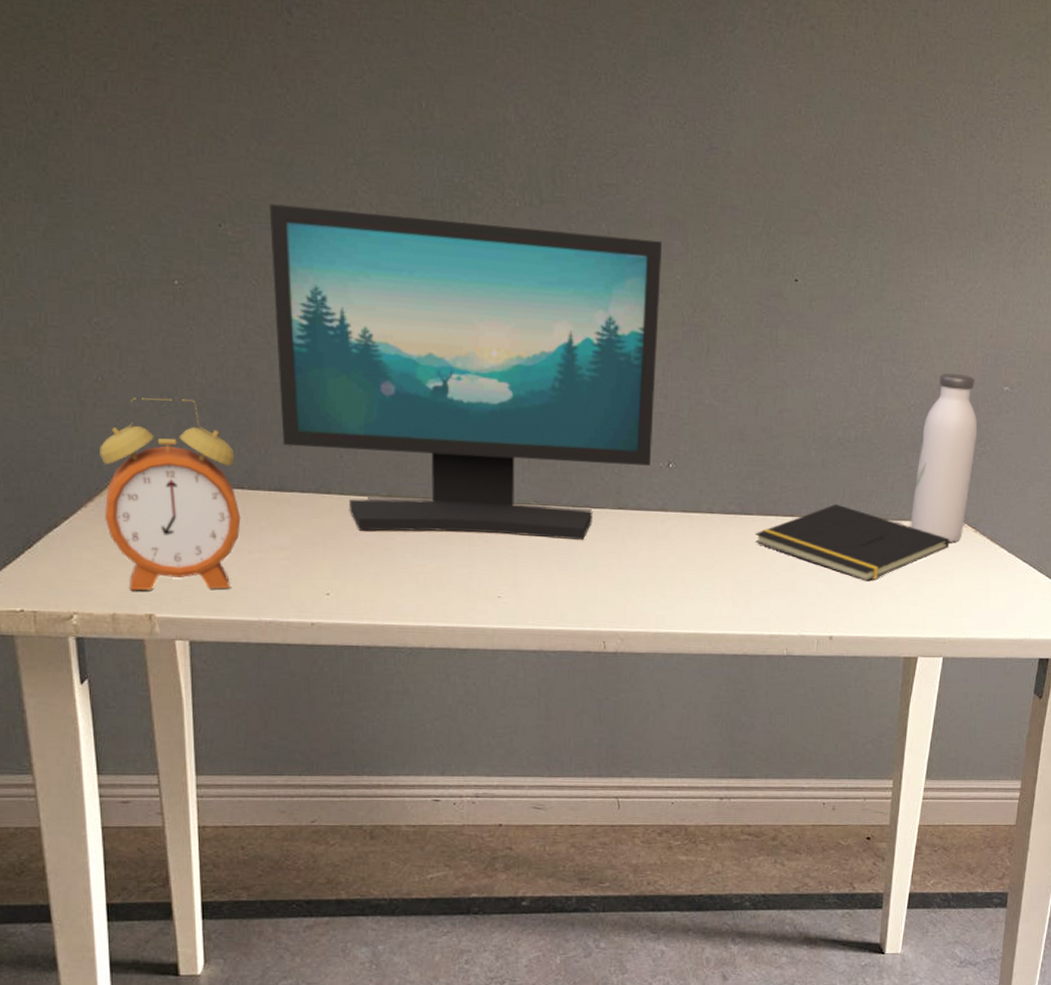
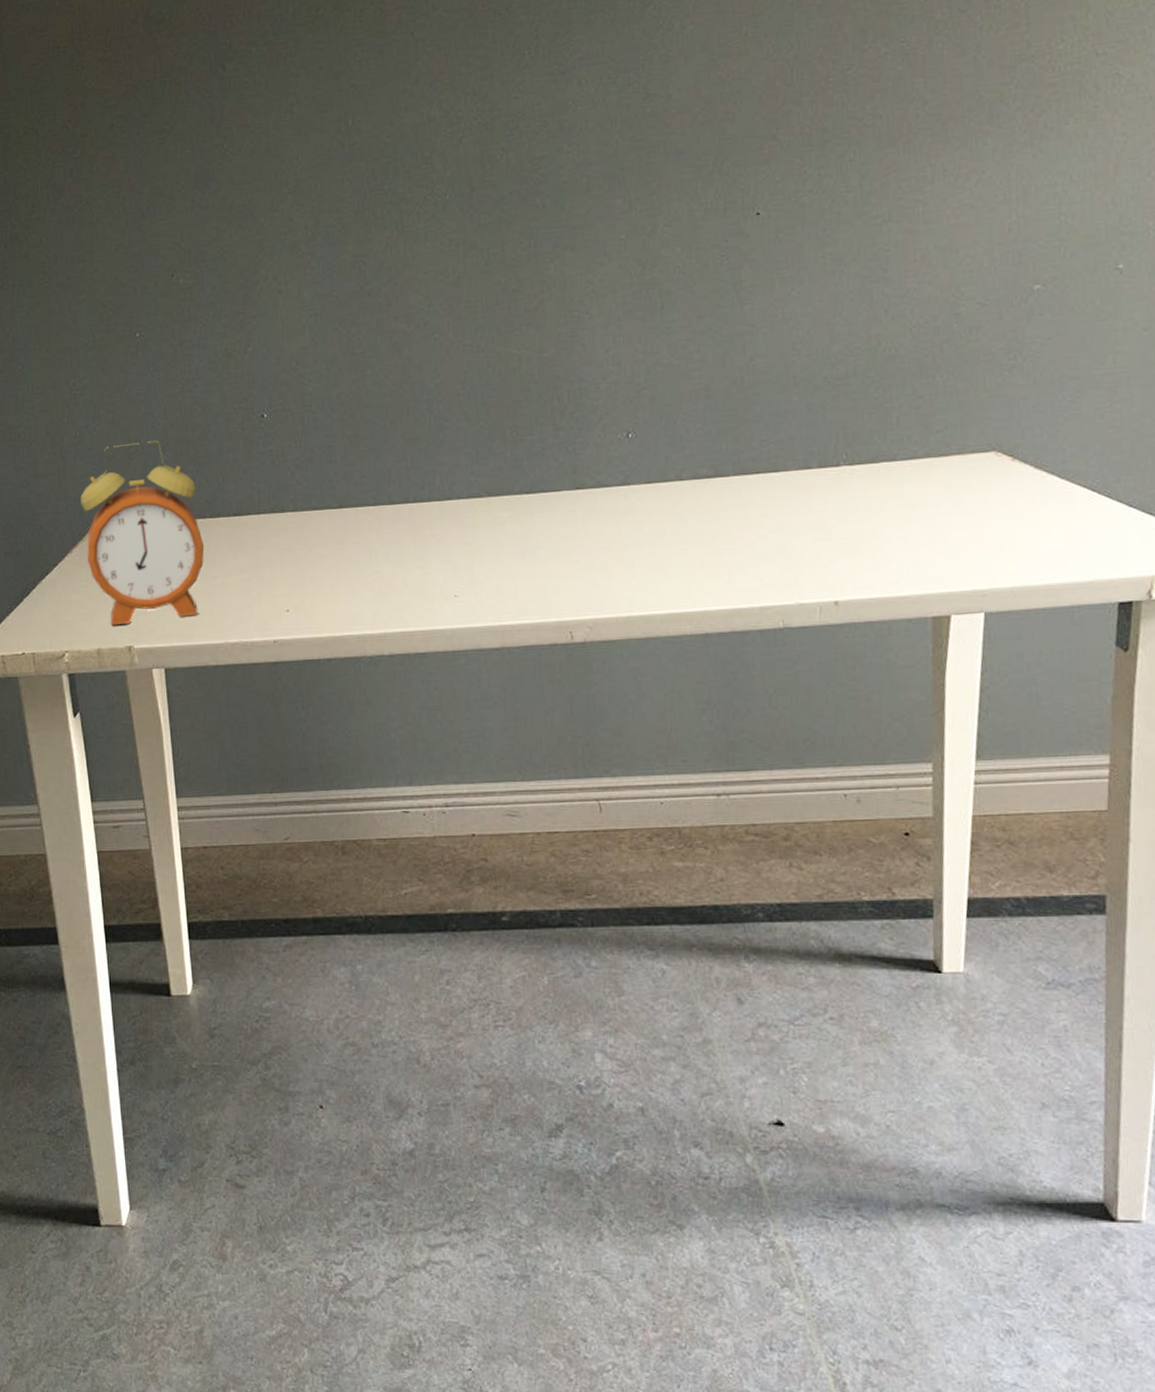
computer monitor: present [269,203,662,540] -> none [214,203,608,545]
notepad: present [755,504,949,582] -> none [734,450,979,535]
water bottle: present [910,372,978,542] -> none [925,280,1004,476]

